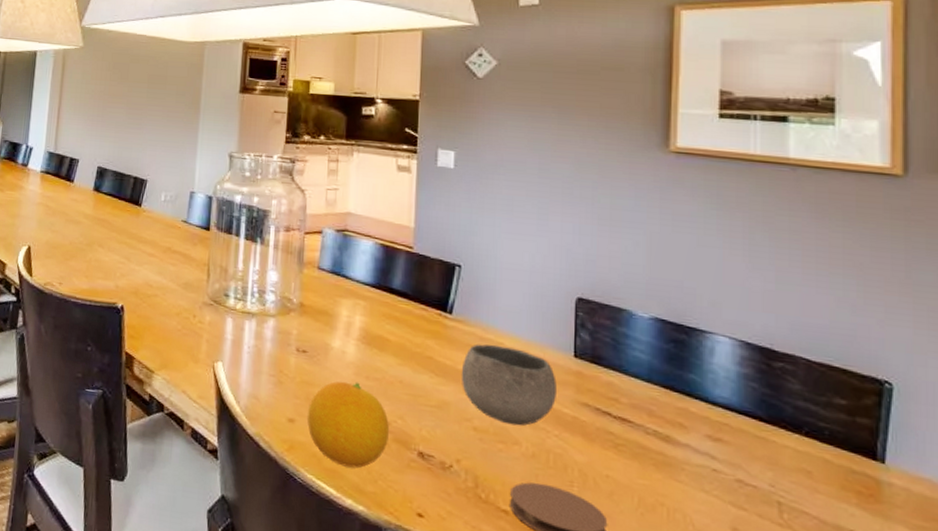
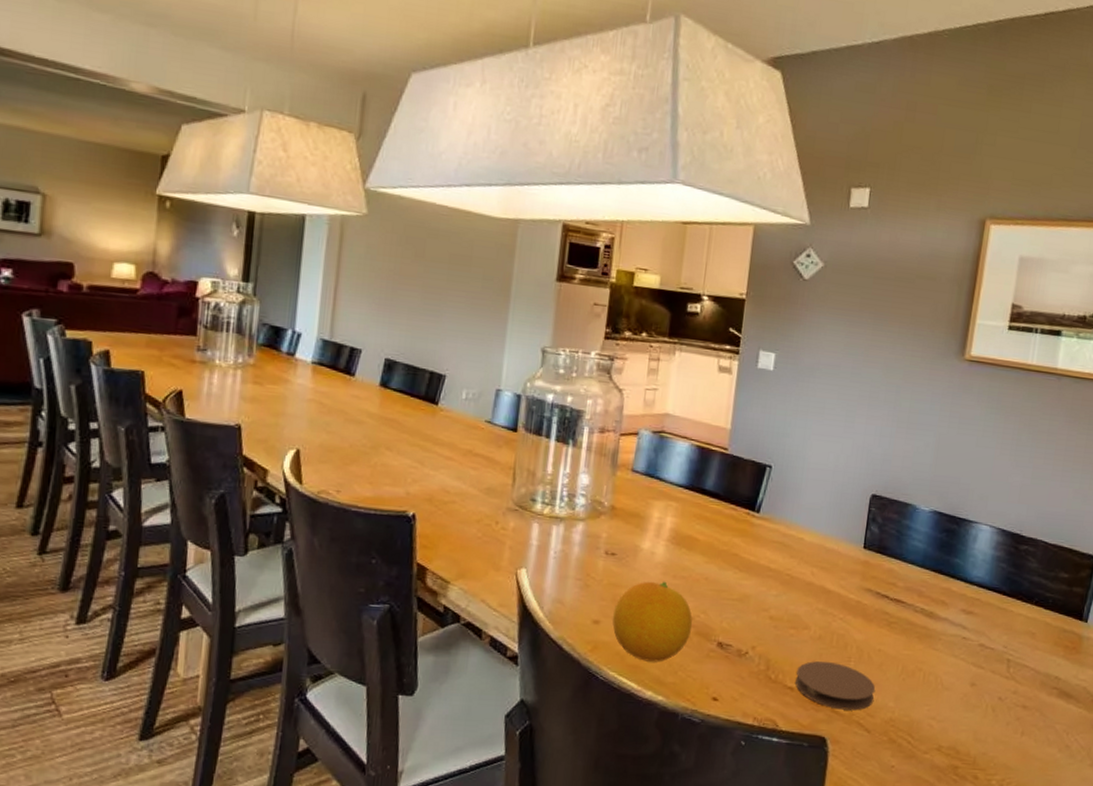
bowl: present [461,344,557,426] -> none [762,539,846,613]

